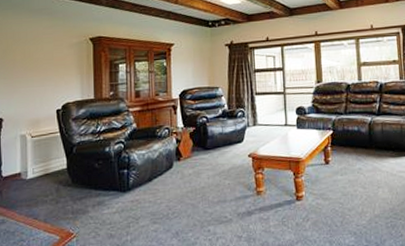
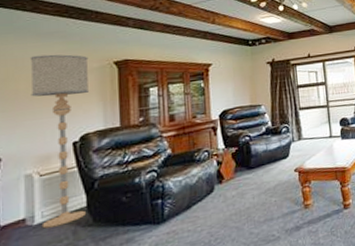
floor lamp: none [24,29,69,183] -> present [30,54,89,229]

